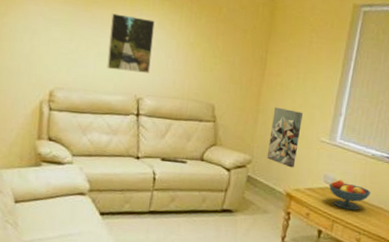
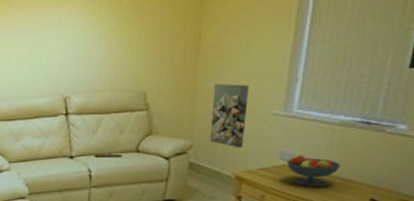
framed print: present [107,13,155,73] -> none [28,12,74,72]

